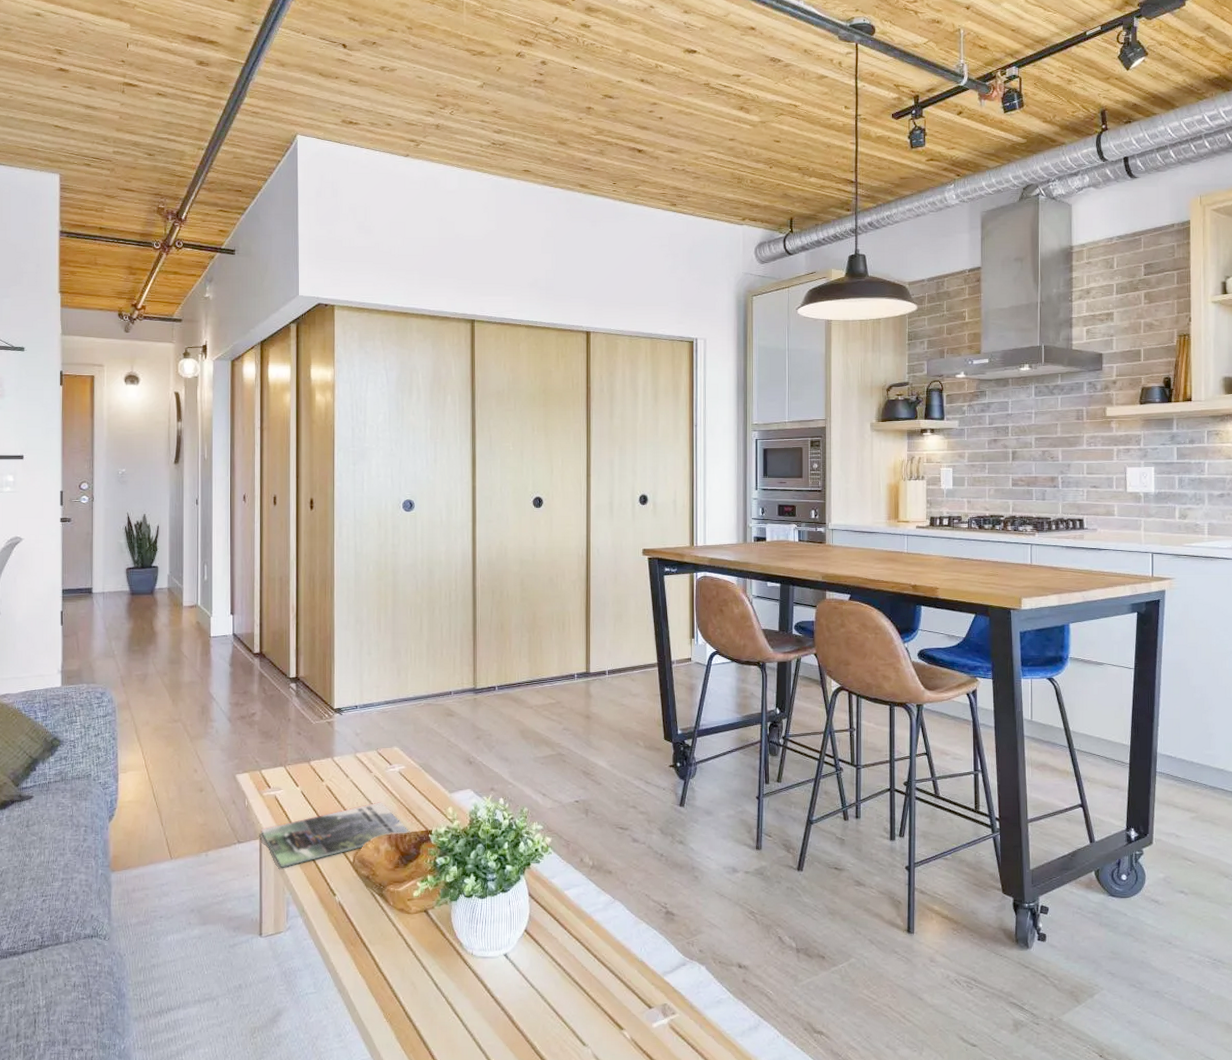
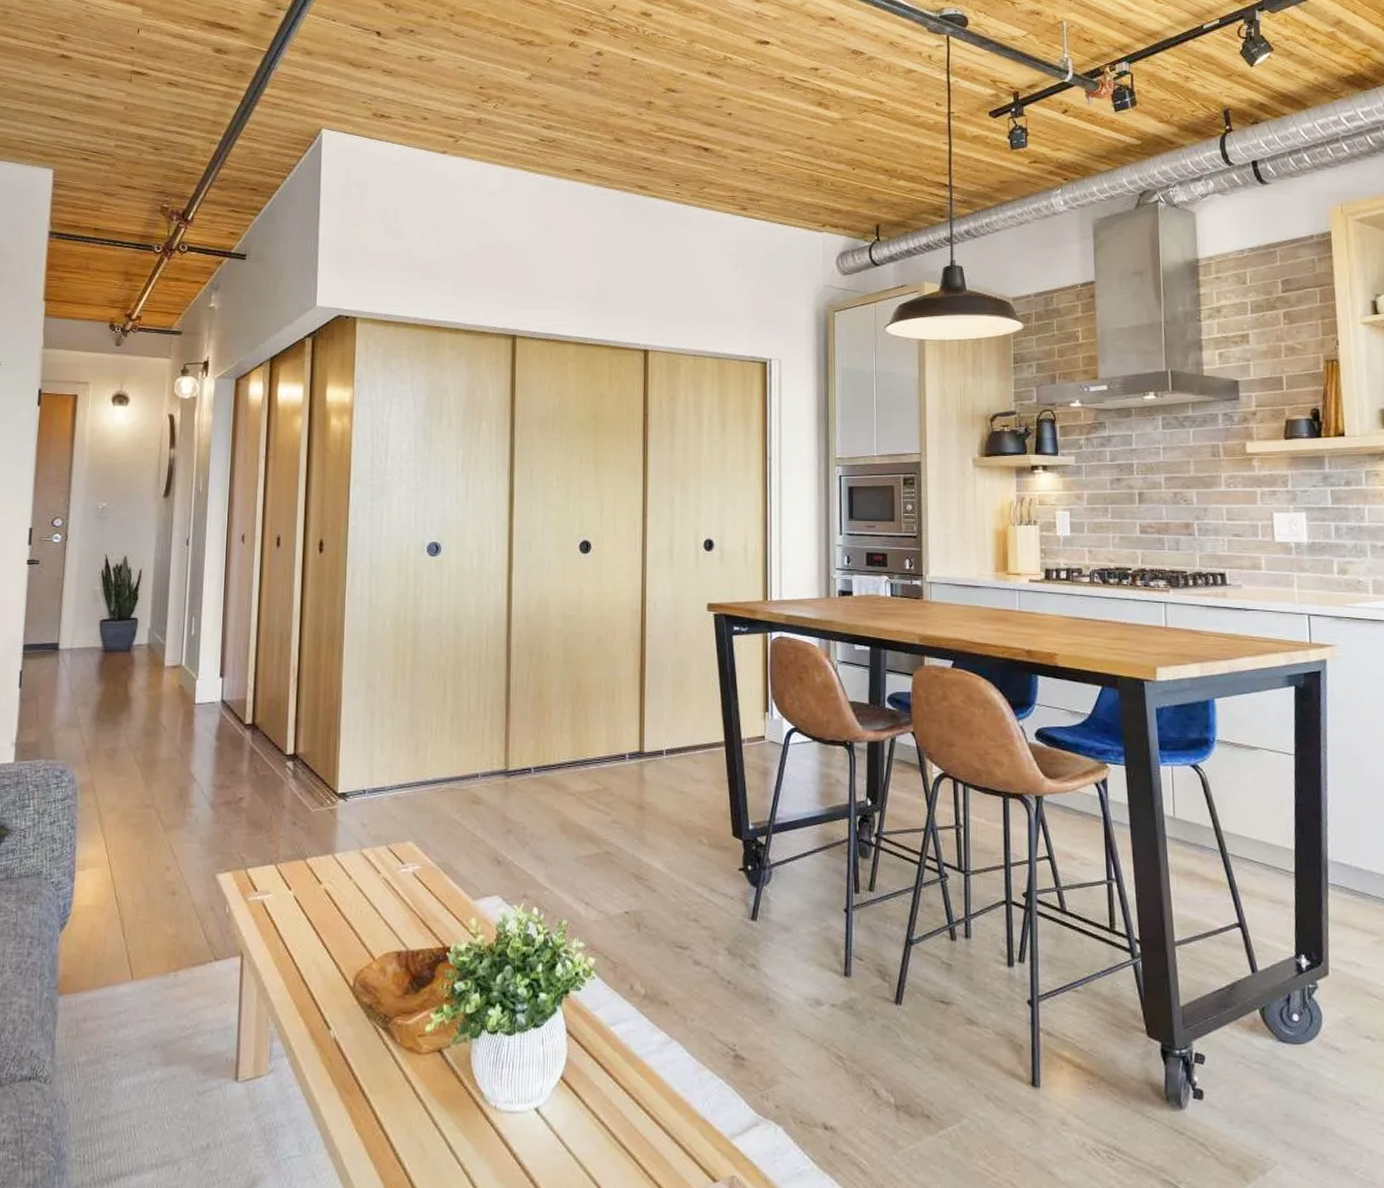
magazine: present [260,802,410,868] -> none [242,910,424,993]

